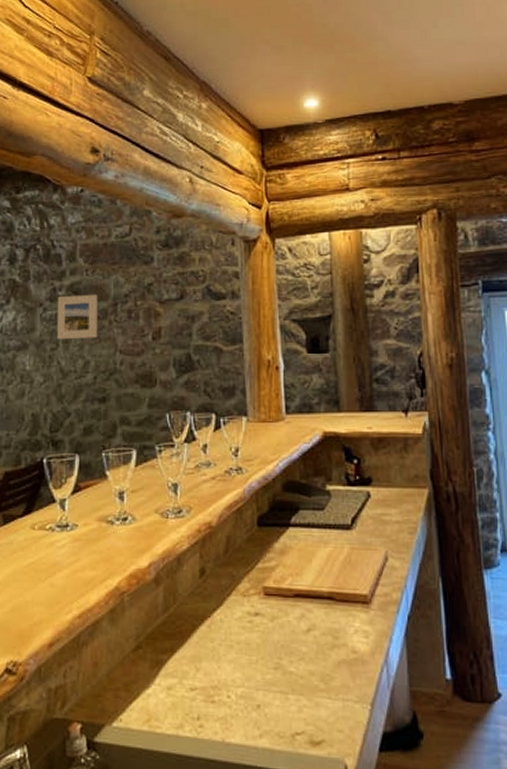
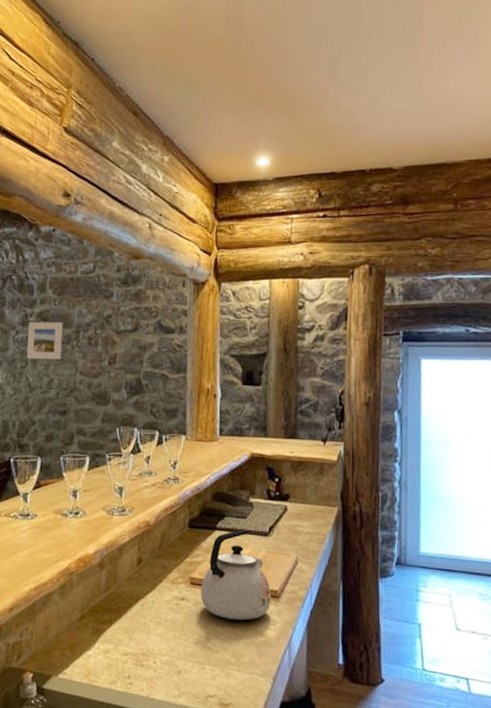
kettle: none [277,523,361,635] -> present [200,529,272,621]

